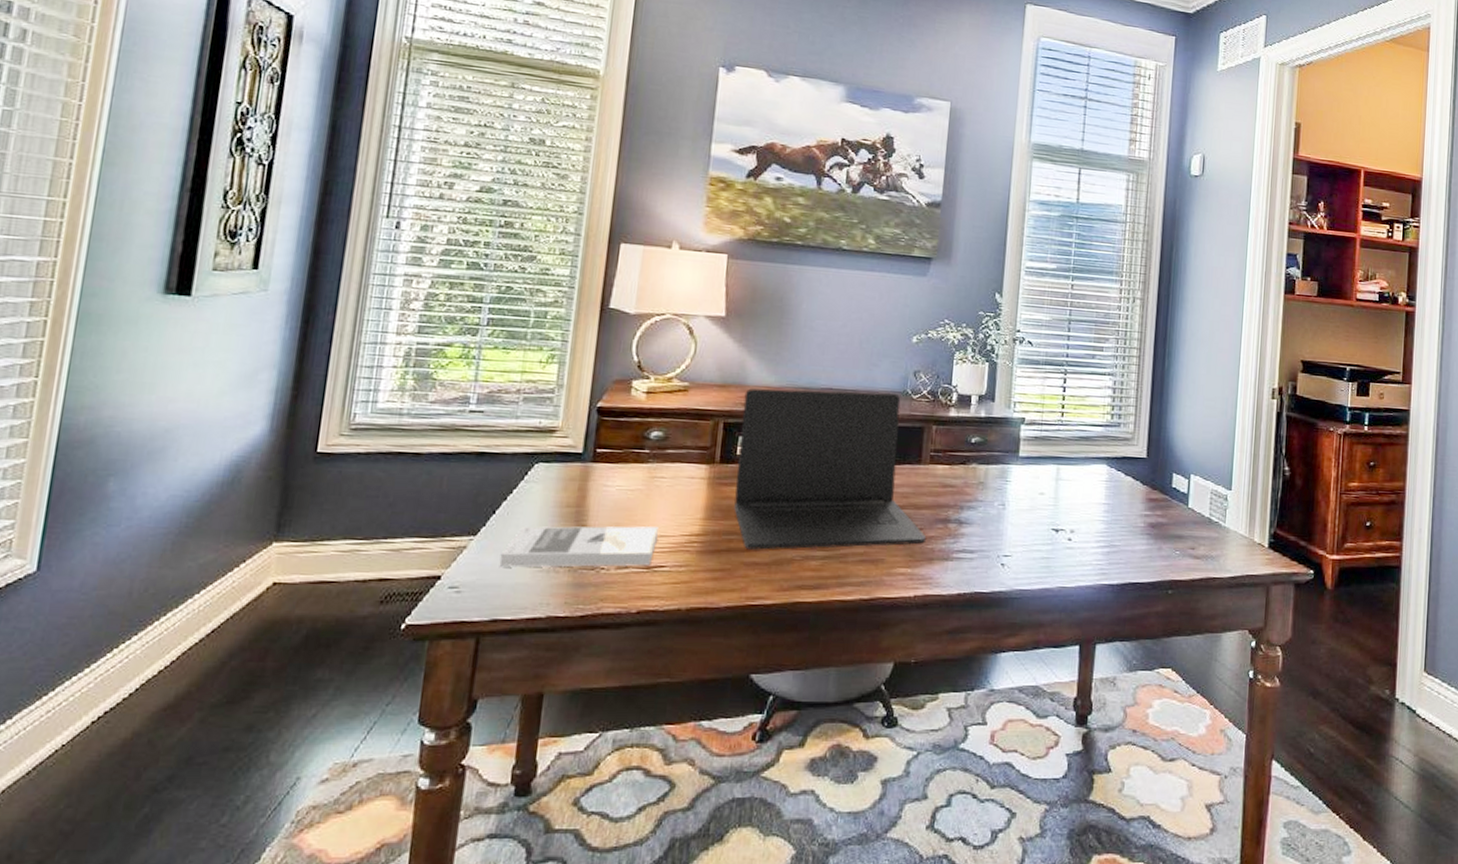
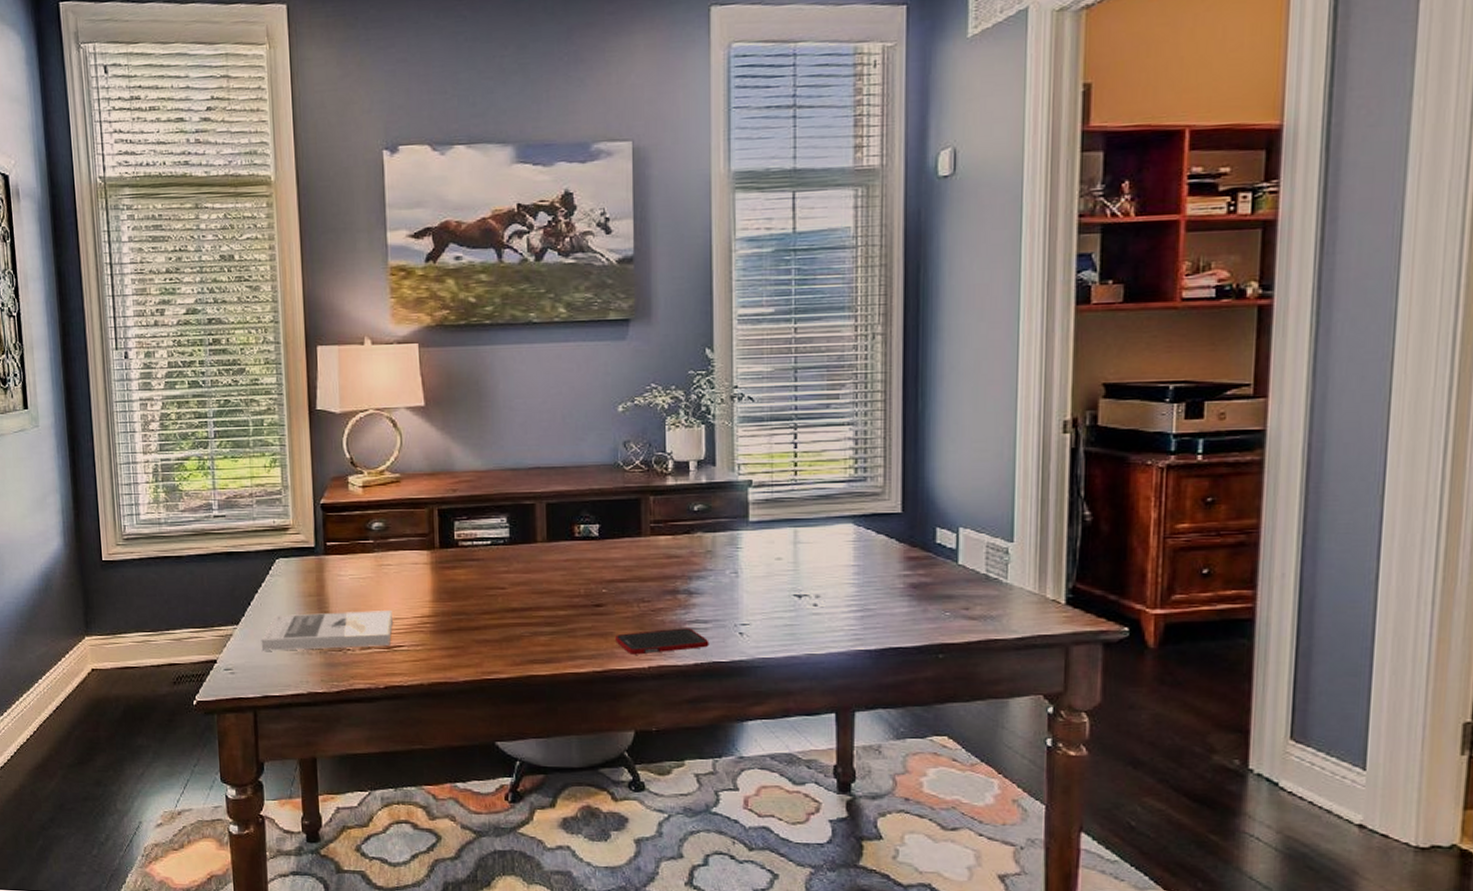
laptop: present [734,388,926,550] -> none [454,467,654,628]
cell phone: none [885,557,973,583] -> present [615,628,709,655]

